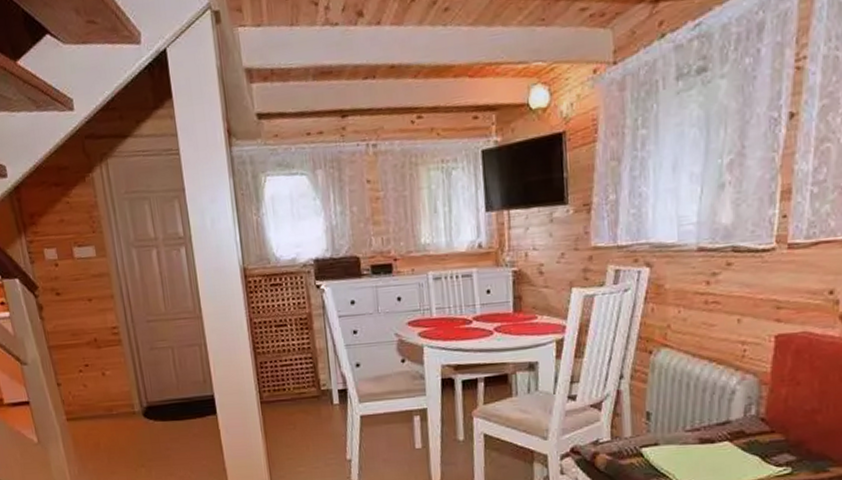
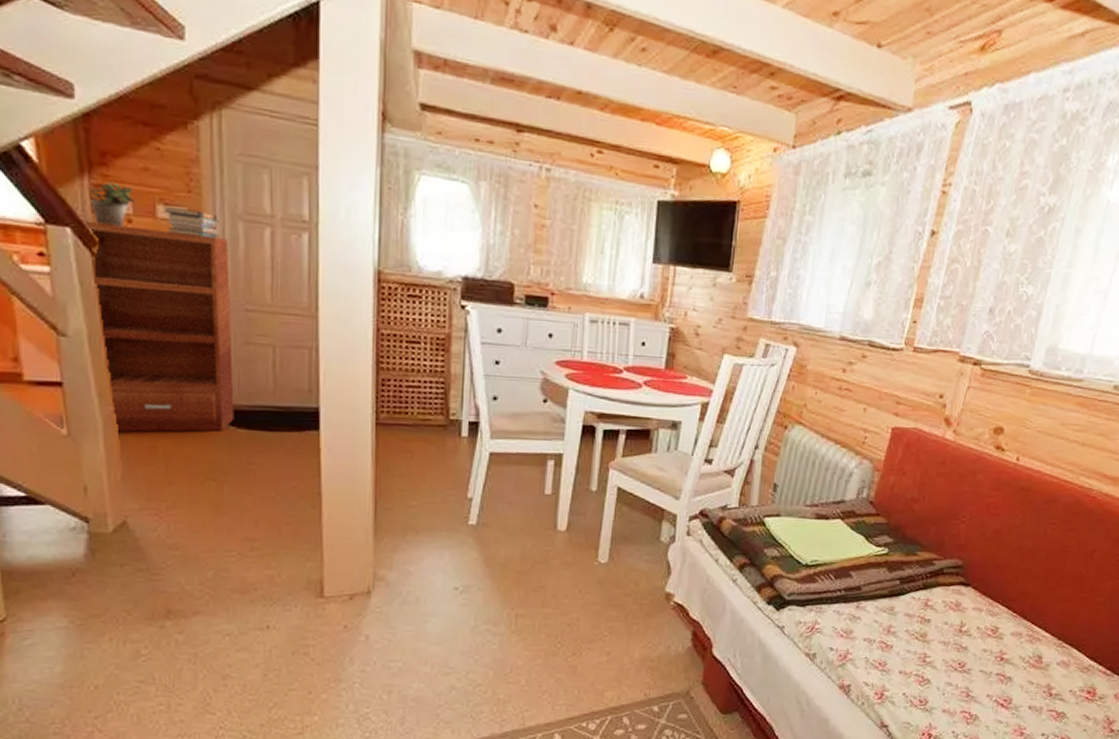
bookshelf: none [25,265,152,436] -> present [82,220,234,432]
potted plant: none [26,236,58,272] -> present [89,181,134,227]
book stack: none [78,245,121,269] -> present [164,206,220,240]

